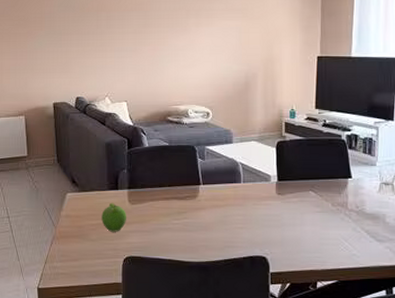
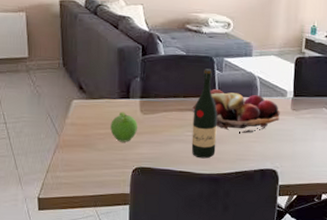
fruit basket: none [177,177,265,220] -> present [192,89,280,133]
wine bottle: none [179,157,203,247] -> present [191,69,218,159]

